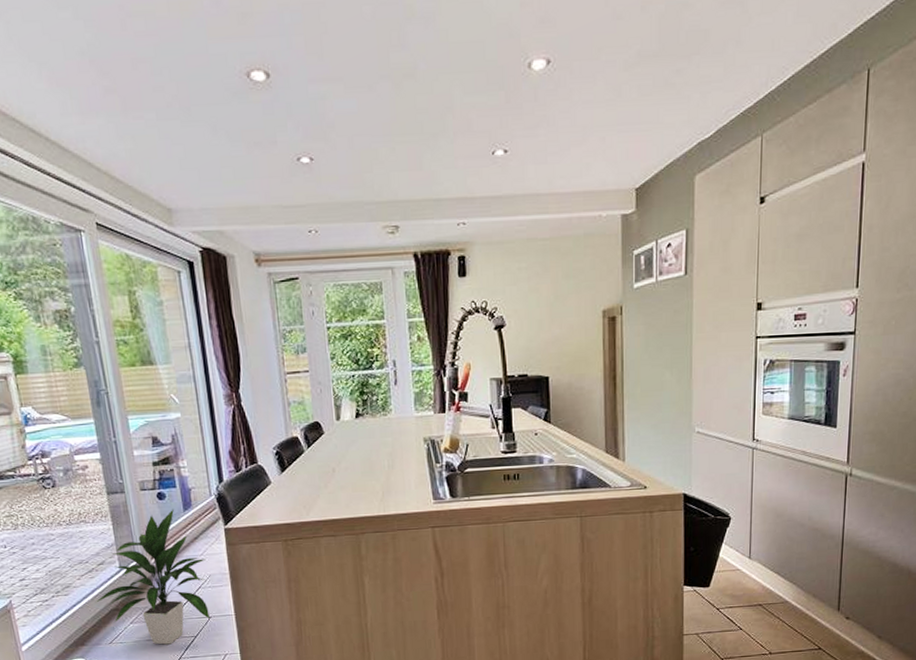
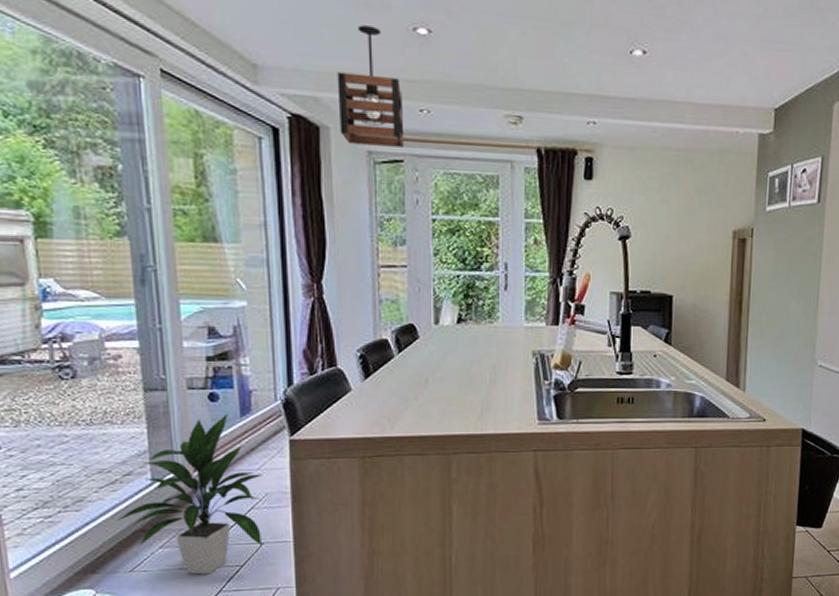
pendant light: none [236,162,298,269] -> present [337,25,404,148]

